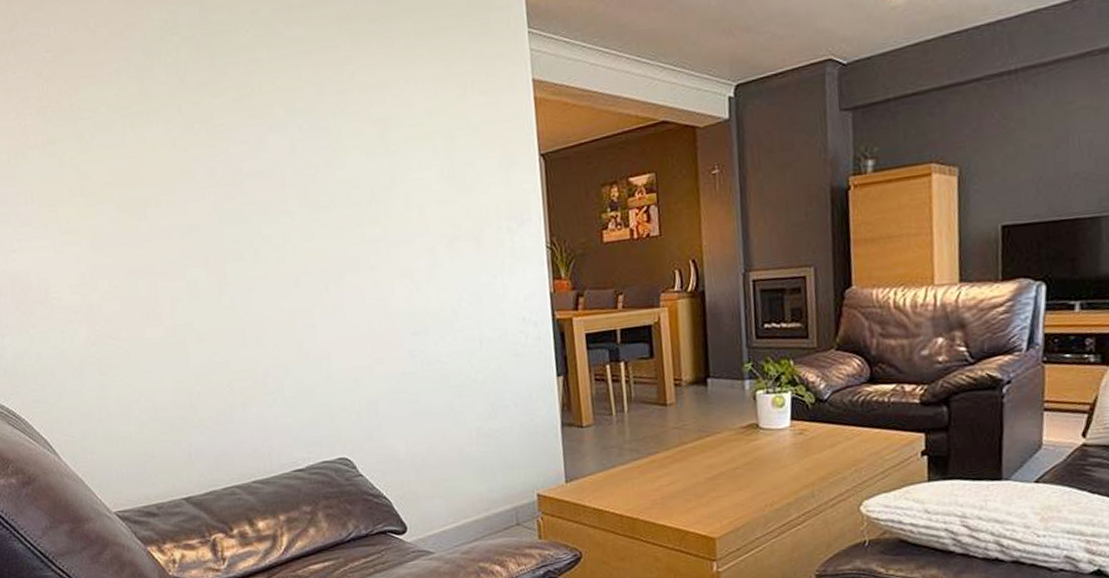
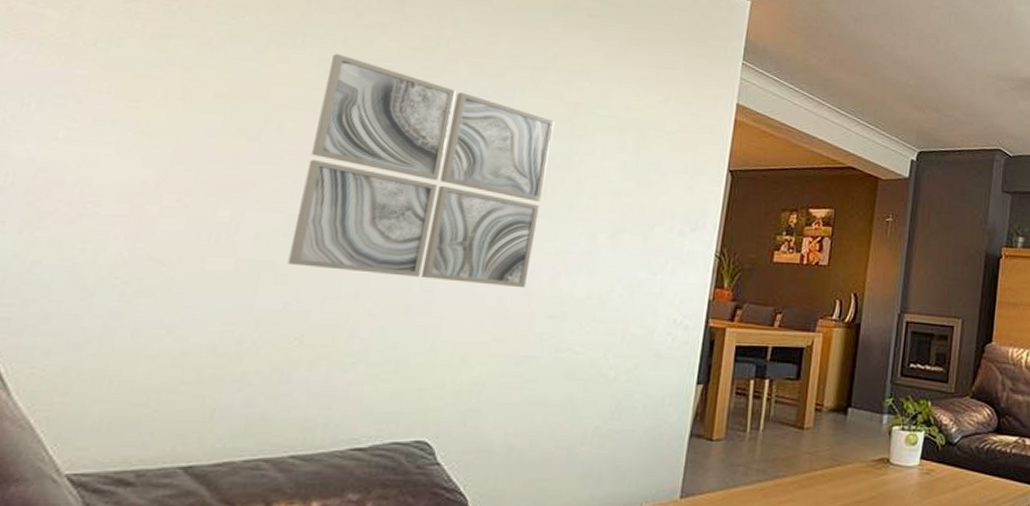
wall art: none [175,122,387,324] -> present [287,54,555,288]

